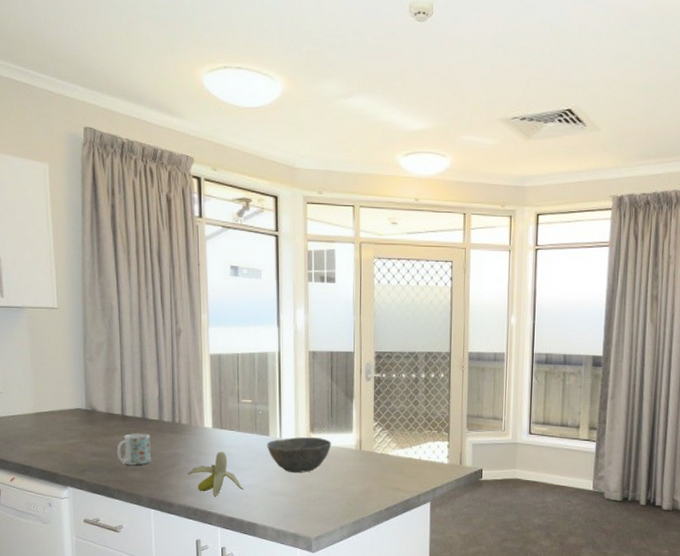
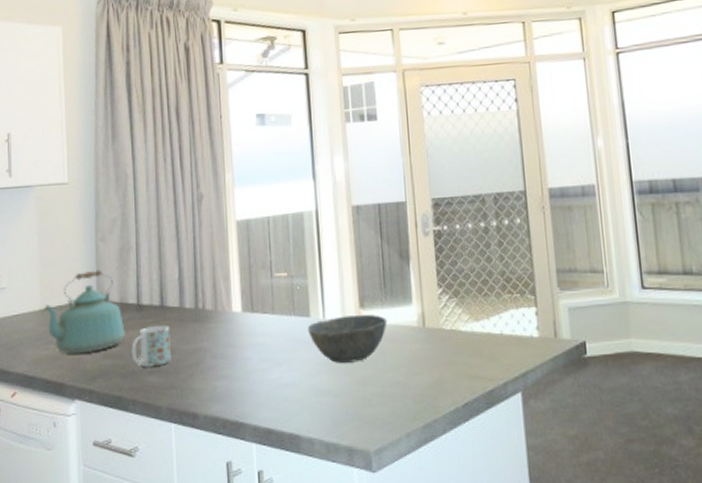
kettle: none [38,384,111,451] -> present [44,269,125,355]
banana: present [187,451,243,498] -> none [213,341,282,404]

